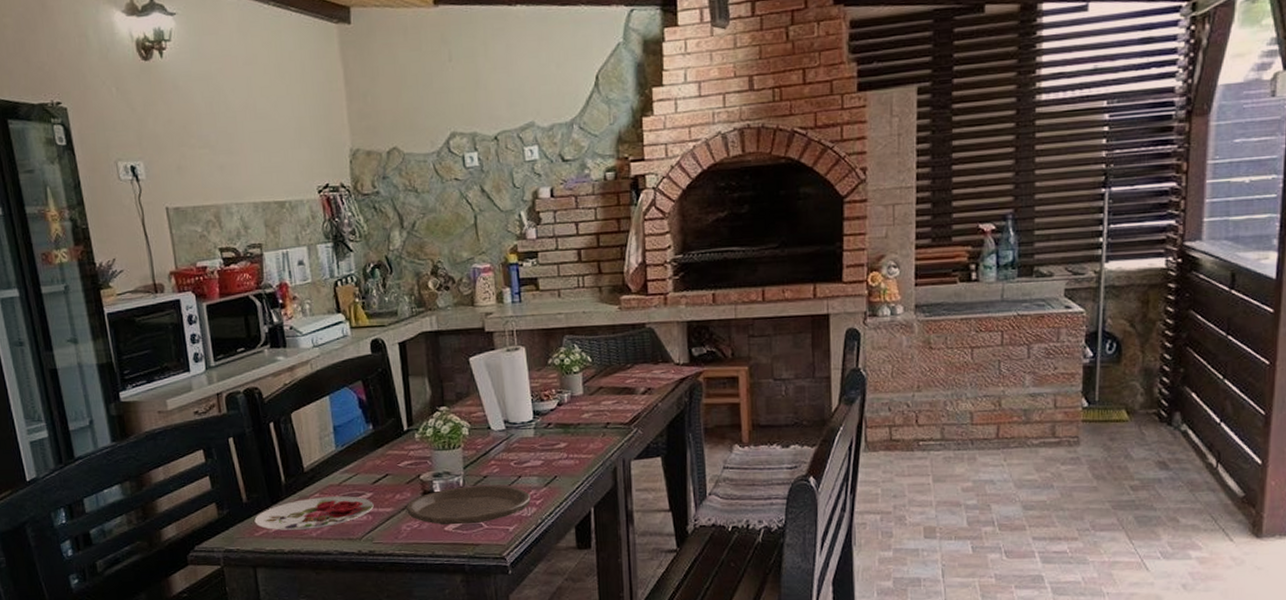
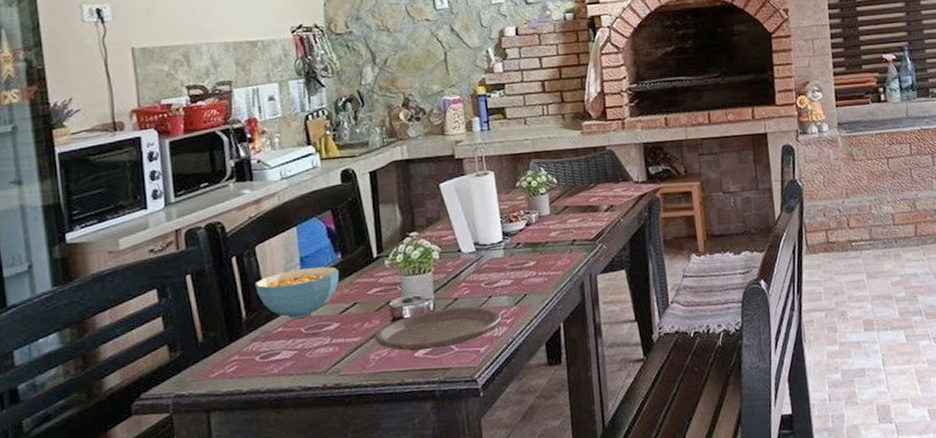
plate: present [254,496,374,531] -> none [210,327,341,370]
cereal bowl: none [292,437,371,486] -> present [254,266,339,319]

